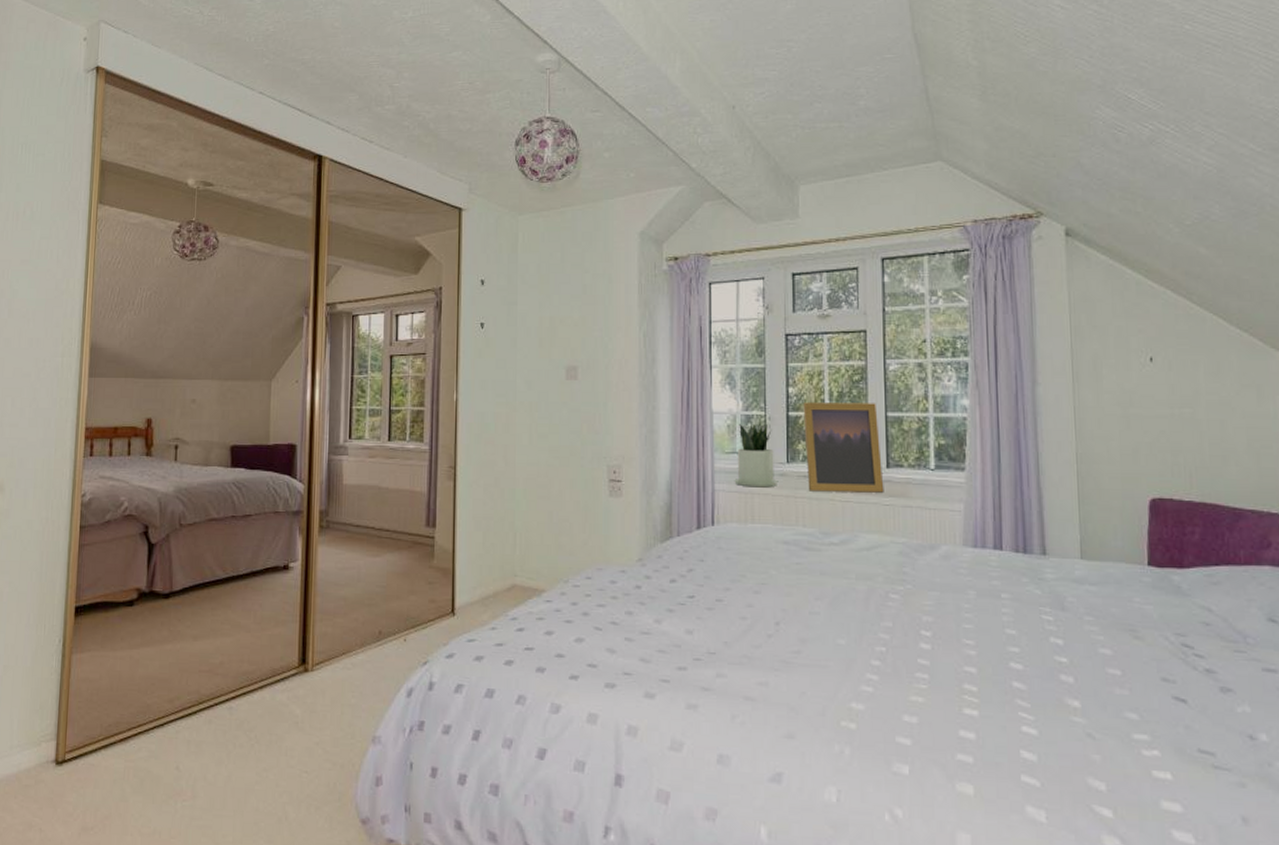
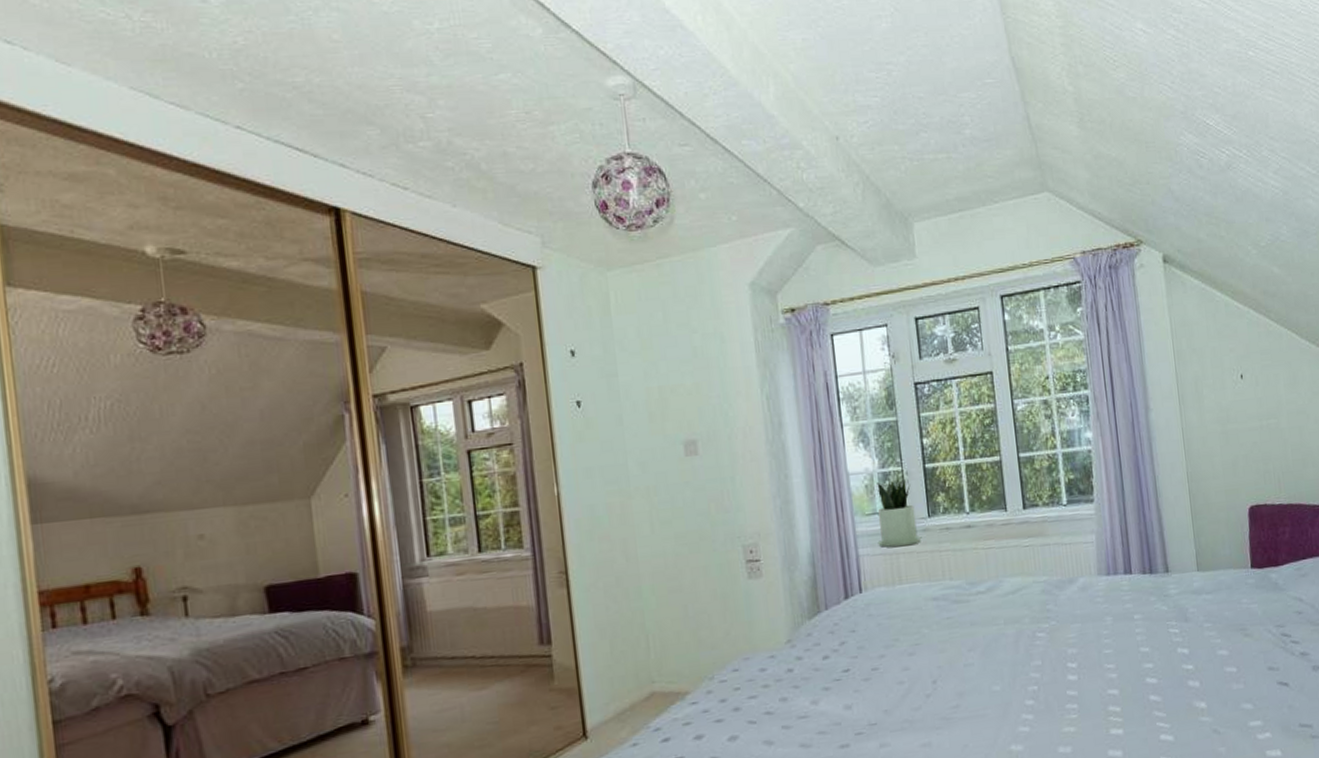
picture frame: present [803,402,884,493] -> none [938,445,1023,543]

